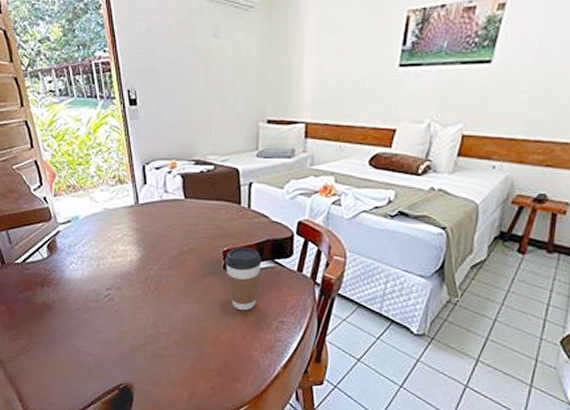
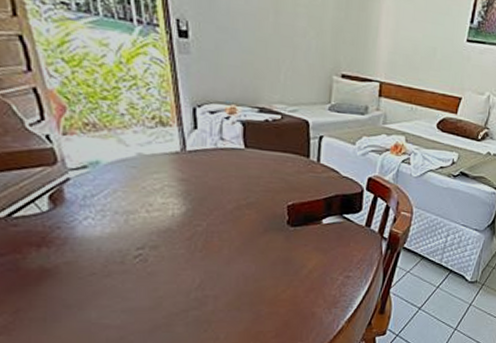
coffee cup: present [224,247,262,311] -> none [288,202,330,267]

